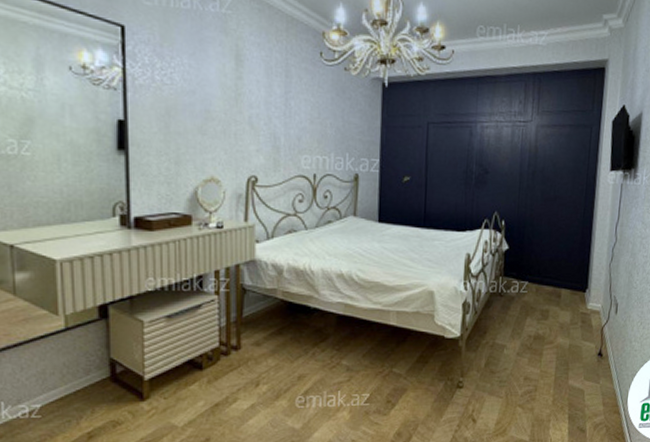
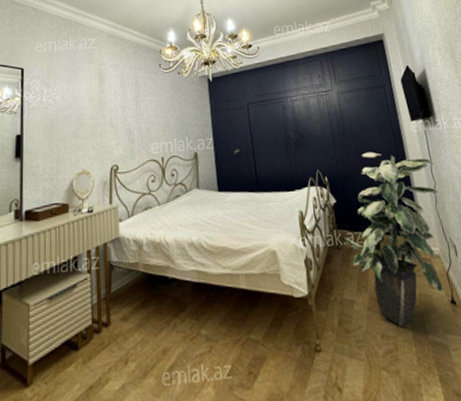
indoor plant: none [509,199,622,373] -> present [344,152,443,328]

